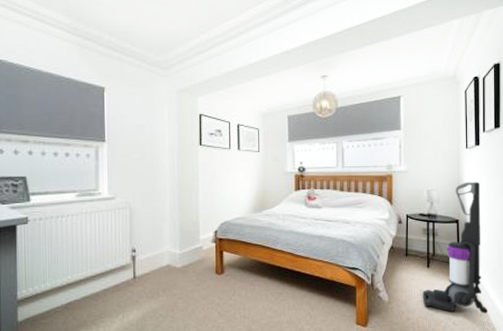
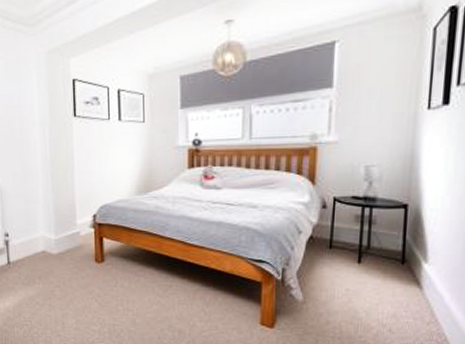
vacuum cleaner: present [422,181,488,314] -> none [348,154,444,322]

